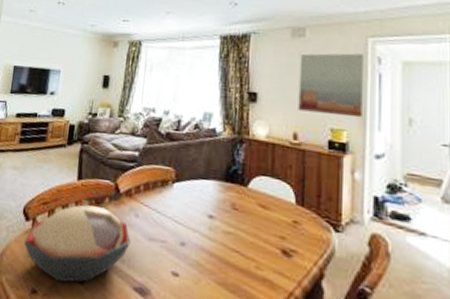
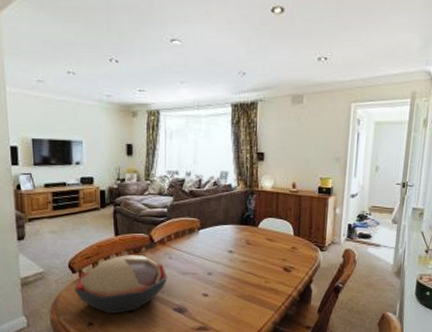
wall art: present [298,53,364,118] -> none [296,116,347,168]

